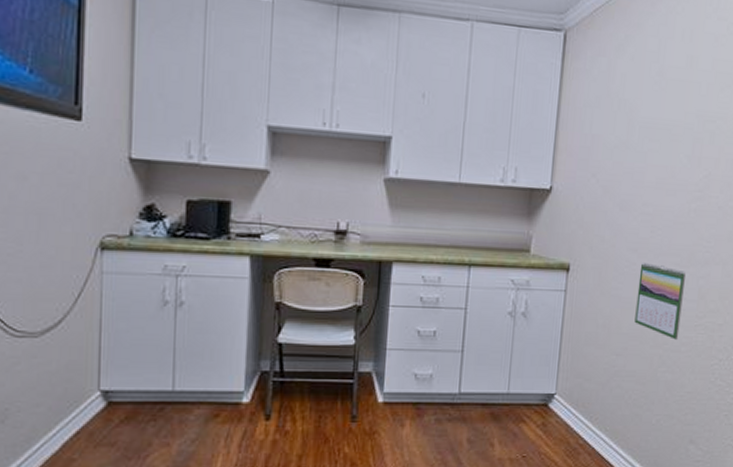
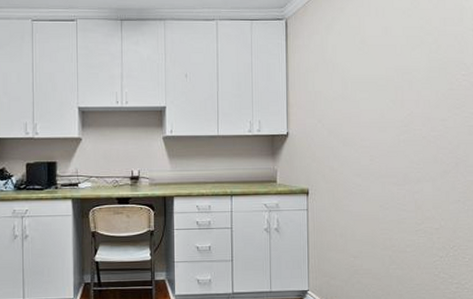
calendar: present [634,263,686,340] -> none [365,184,403,243]

